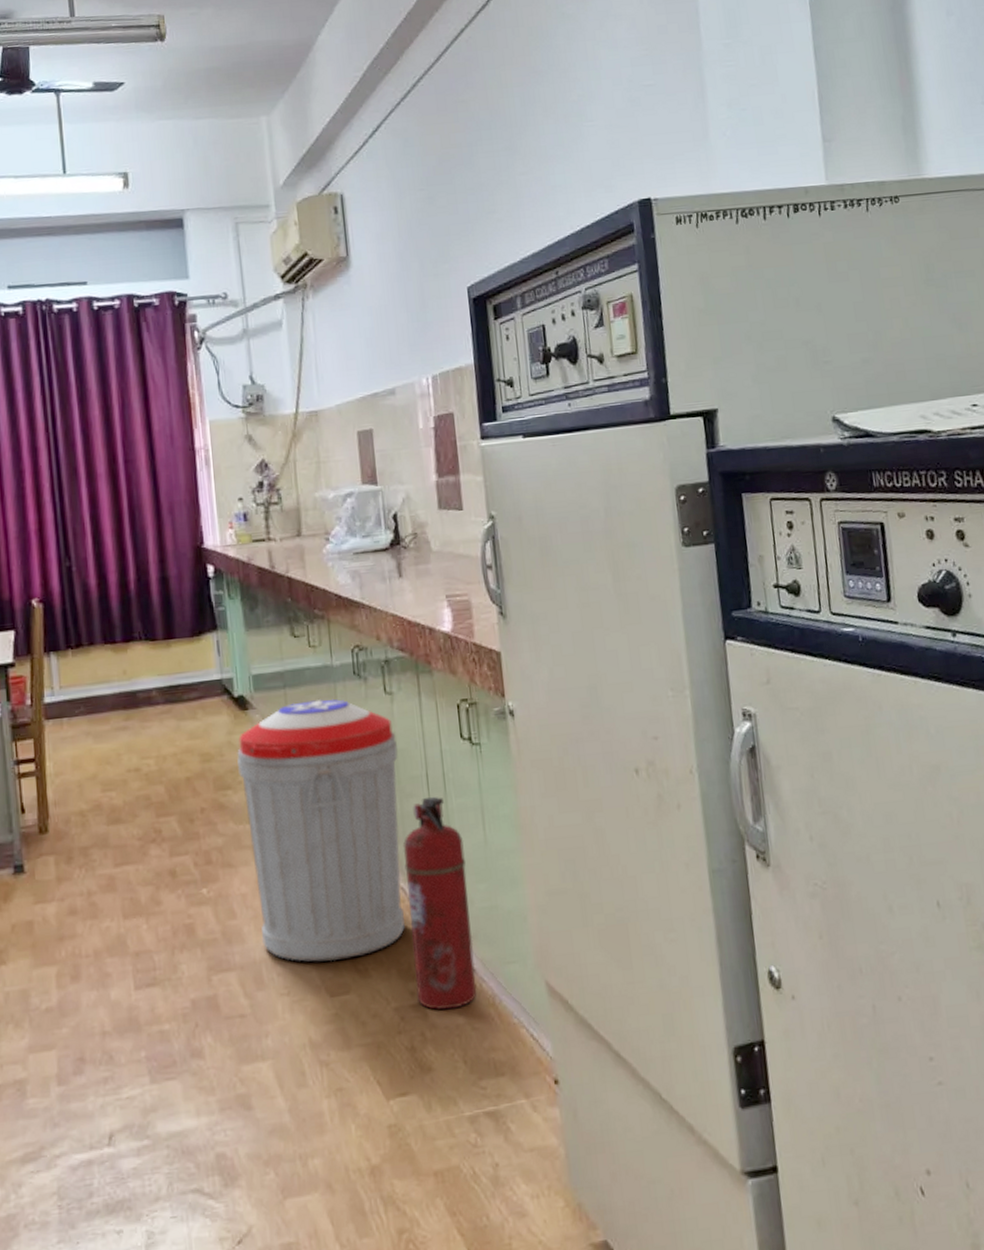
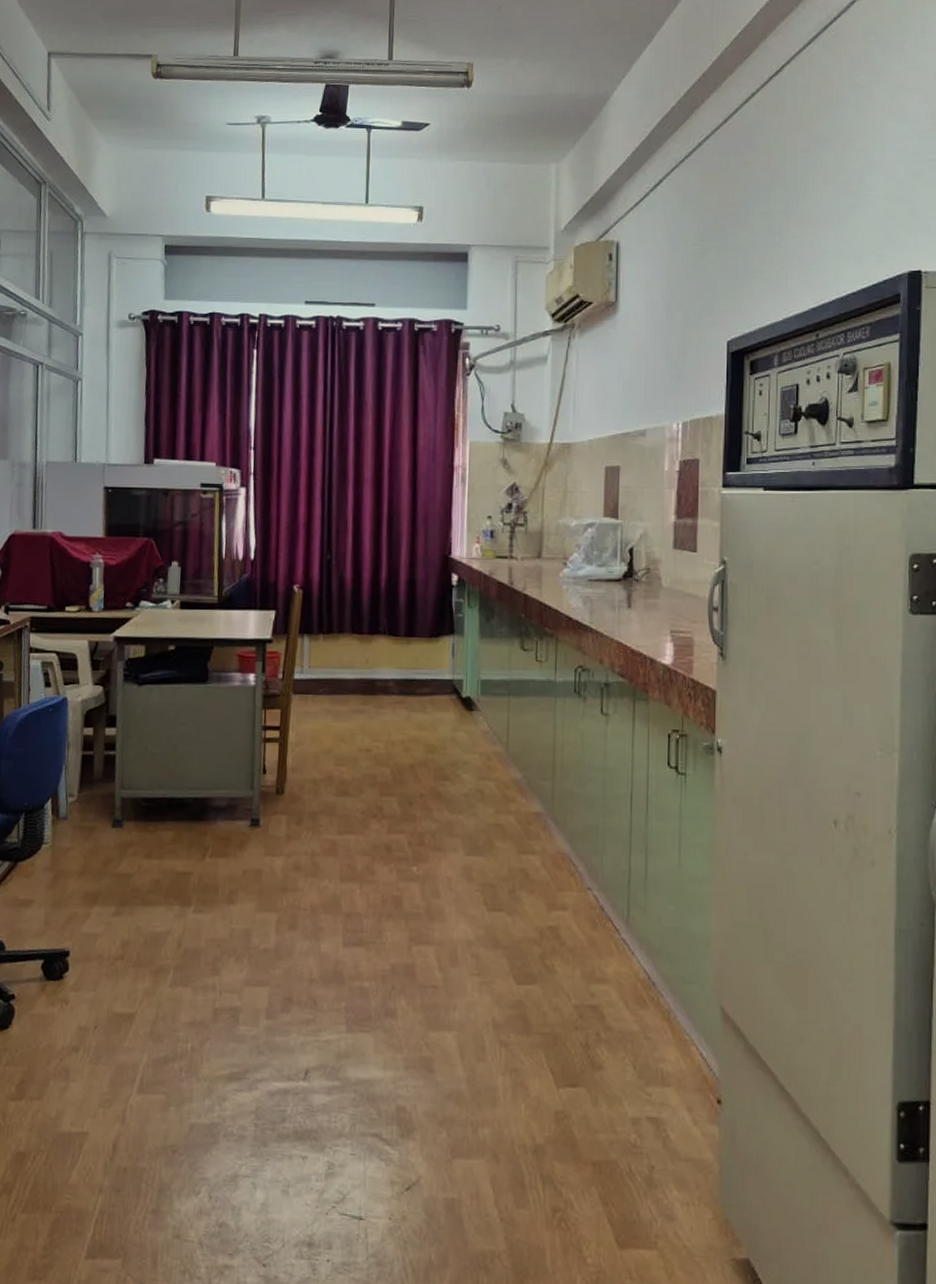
trash can: present [237,699,405,962] -> none [458,710,607,952]
fire extinguisher: present [402,796,477,1010] -> none [597,816,658,1016]

